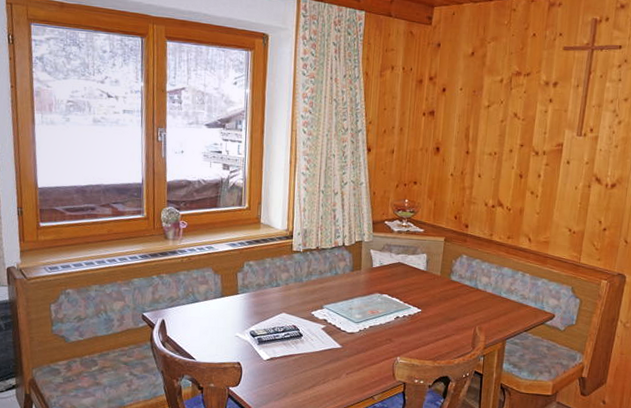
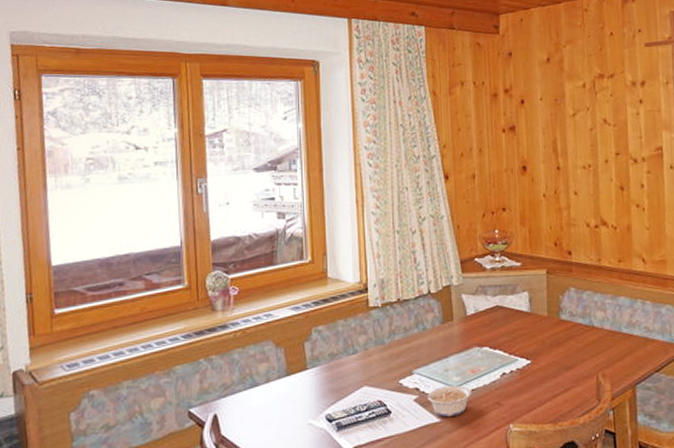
legume: none [326,321,369,345] -> present [418,386,472,417]

